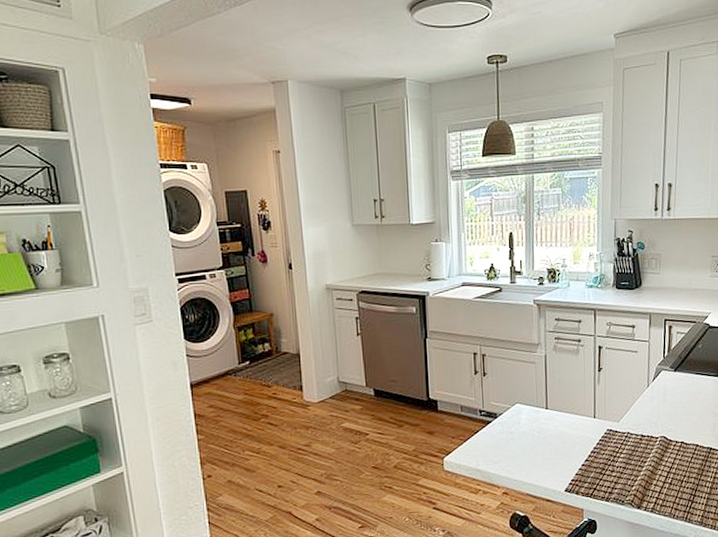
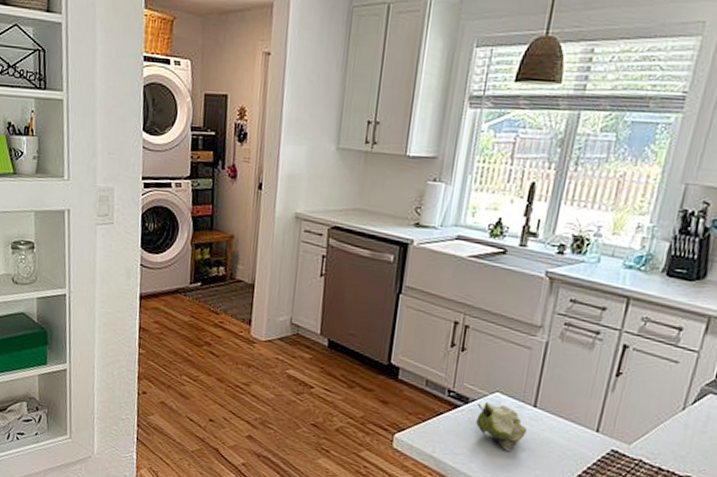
fruit: none [504,412,545,451] -> present [476,402,528,452]

